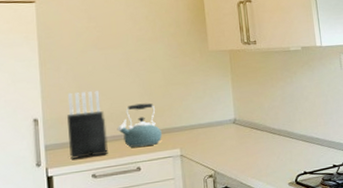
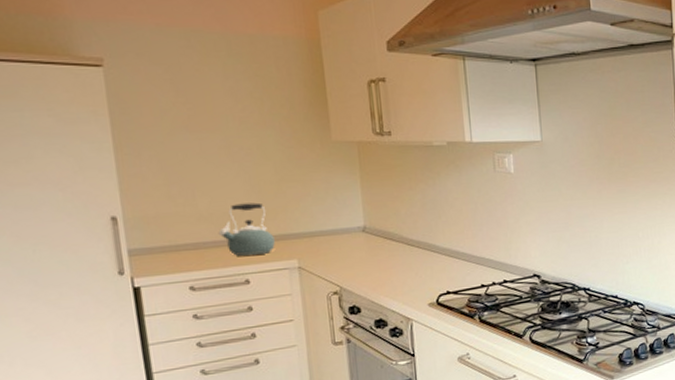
knife block: present [67,91,108,159] -> none [152,185,209,268]

